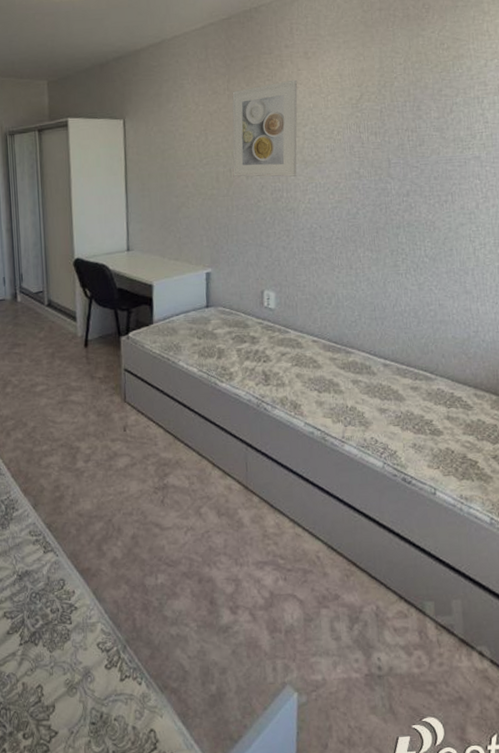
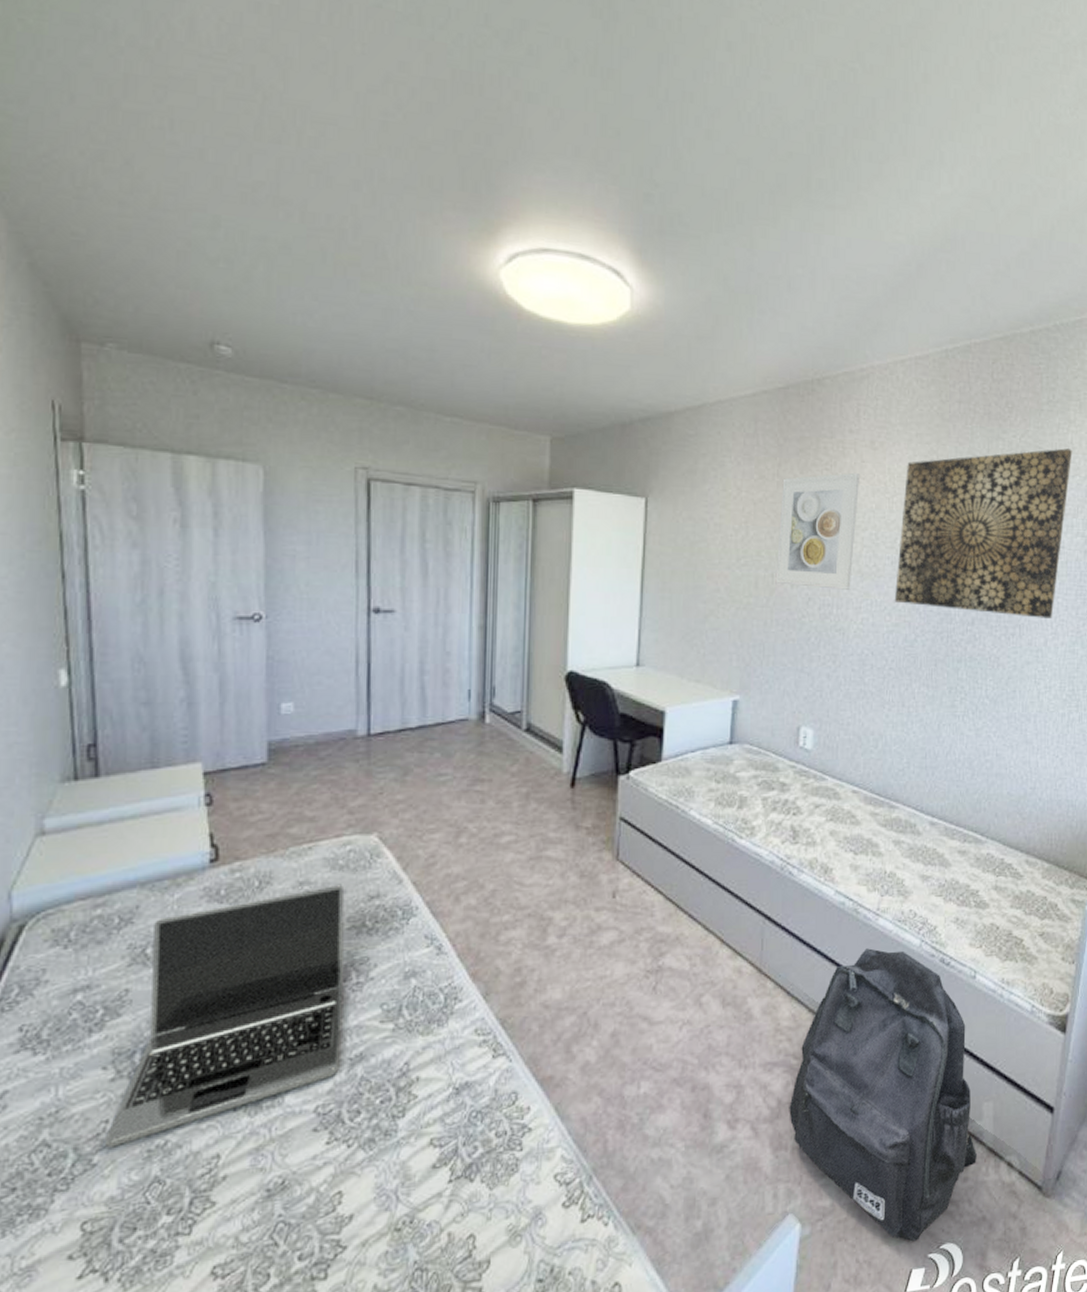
backpack: none [280,469,450,714] -> present [789,948,977,1242]
wall art: none [335,36,489,186] -> present [894,448,1073,618]

